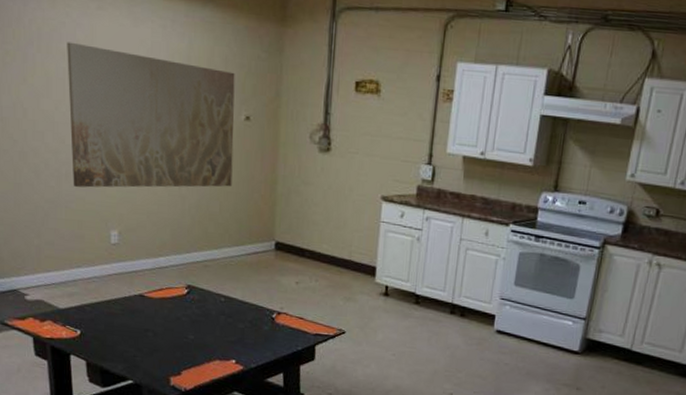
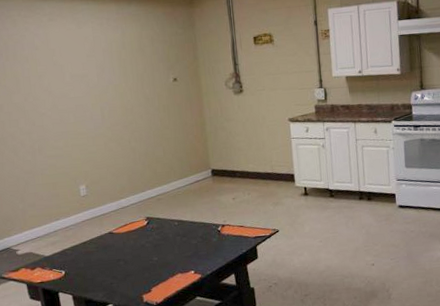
wall art: present [67,42,235,188] -> none [28,47,170,157]

